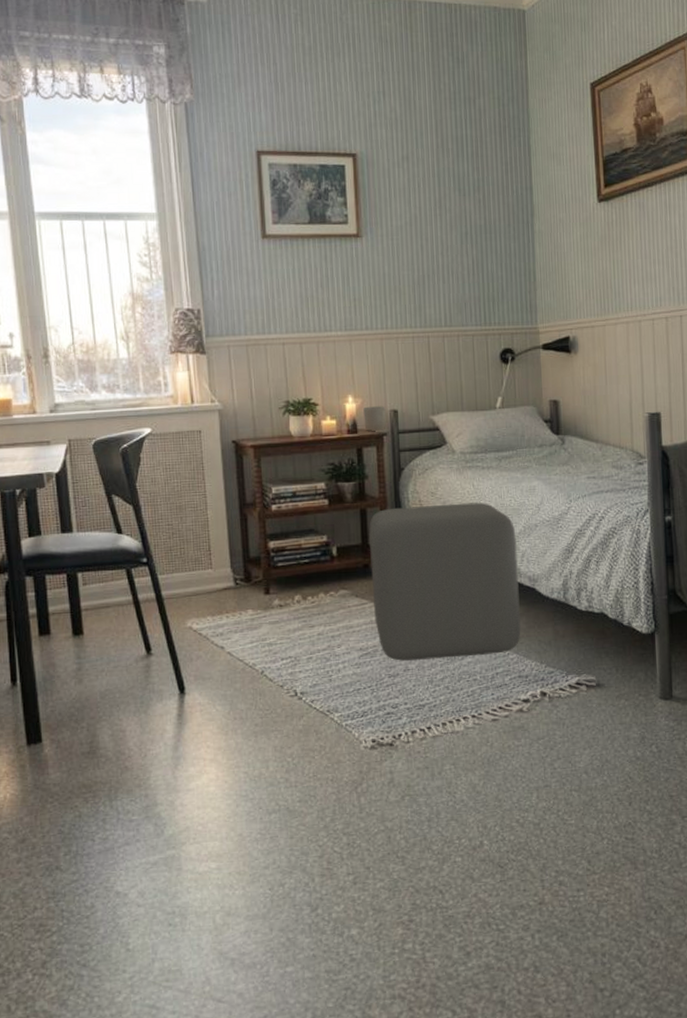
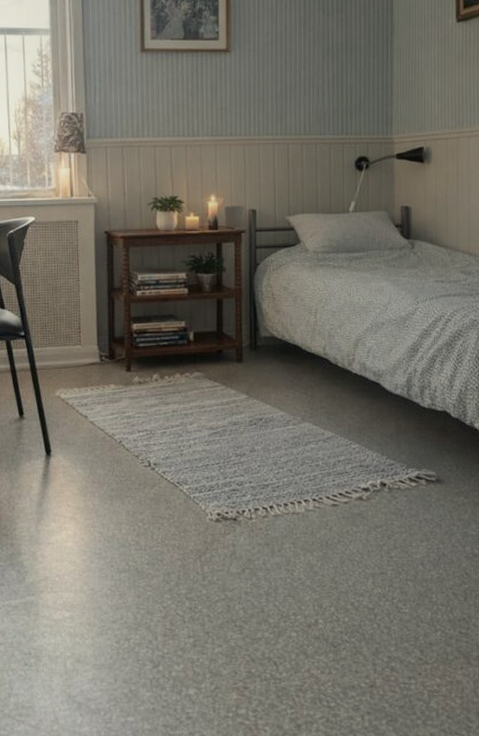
pouf: present [369,502,521,661] -> none [224,299,364,443]

